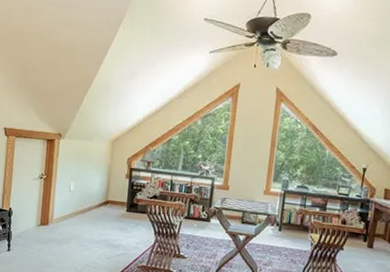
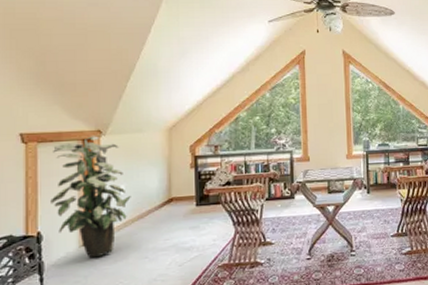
indoor plant: none [20,137,78,238] -> present [51,136,131,259]

